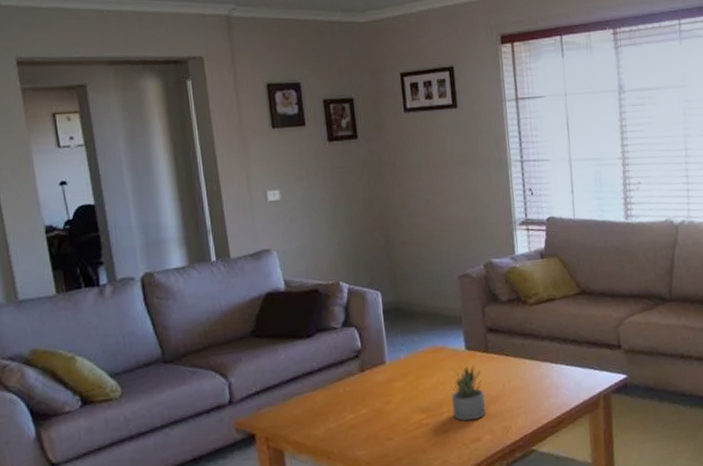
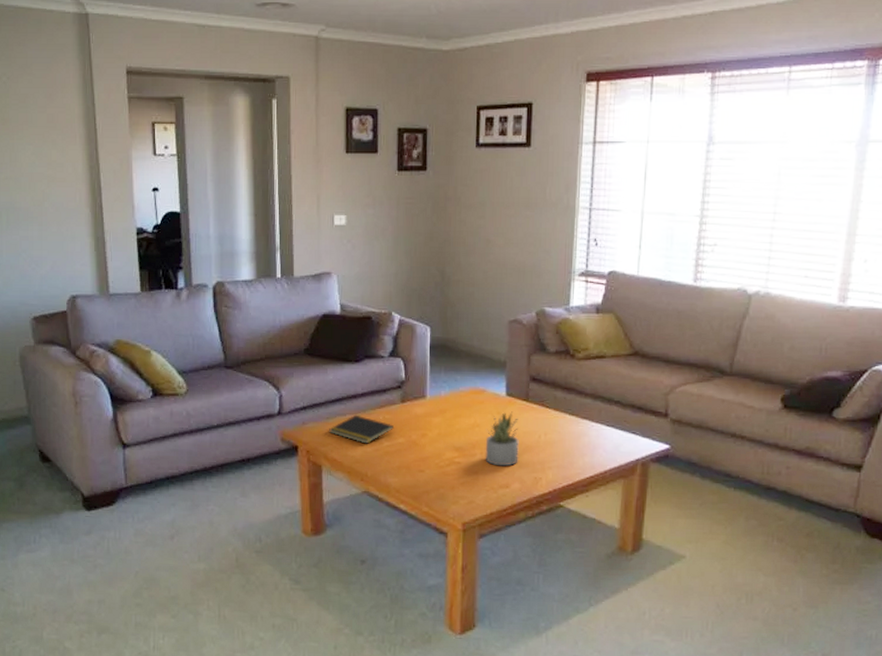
notepad: none [287,391,357,420] -> present [329,414,395,444]

